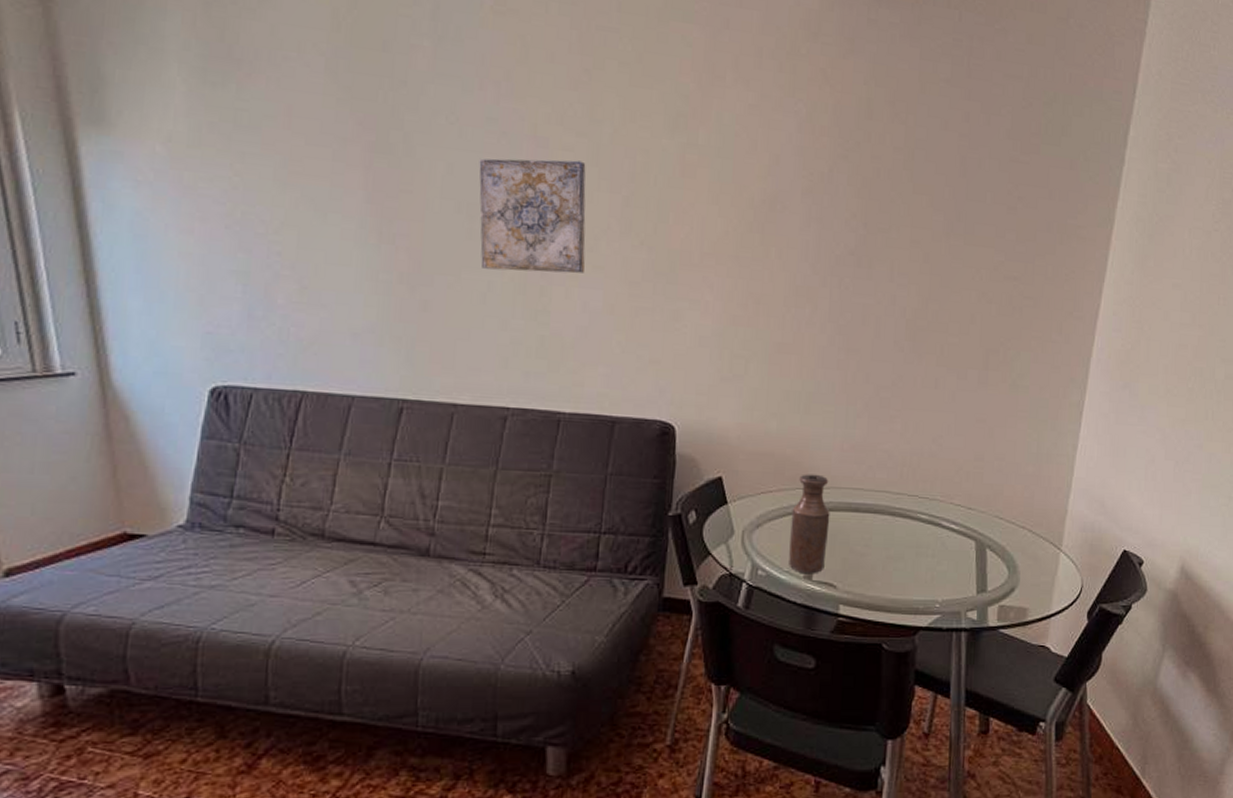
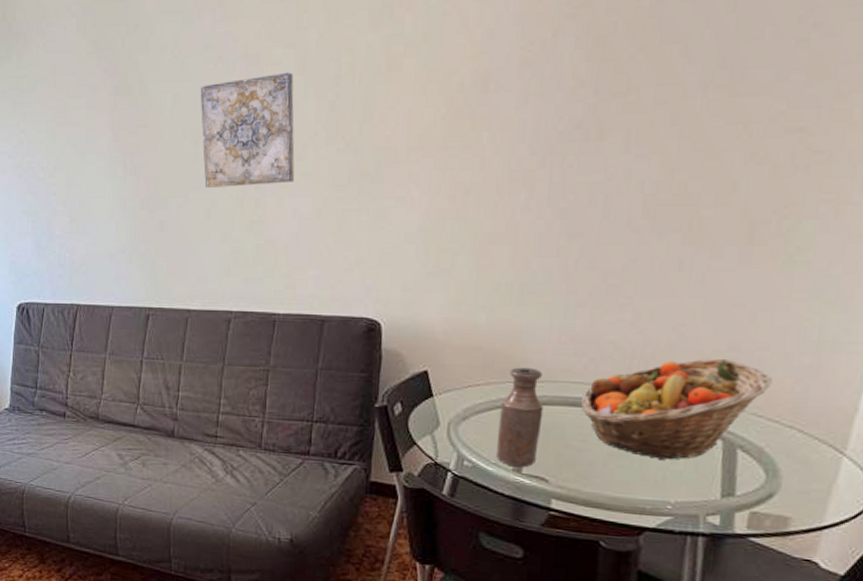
fruit basket: none [861,467,1008,561] -> present [580,358,772,460]

